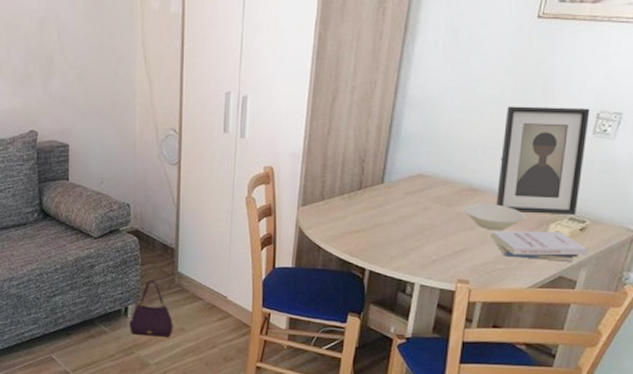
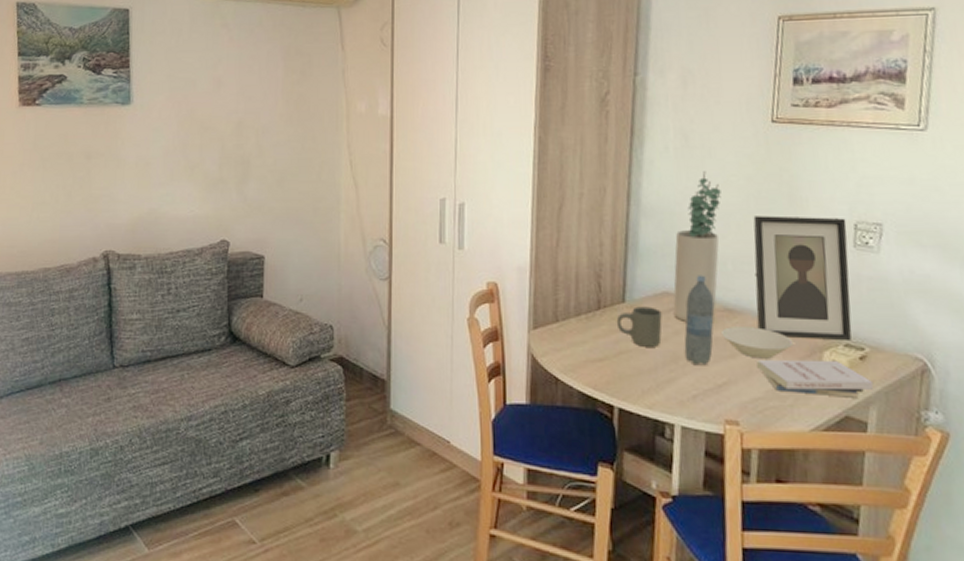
handbag: present [129,280,175,337] -> none [332,419,387,494]
mug: none [374,187,415,221] -> present [616,306,662,347]
vase: none [425,65,481,199] -> present [673,171,722,321]
water bottle: none [430,159,462,235] -> present [684,275,715,364]

